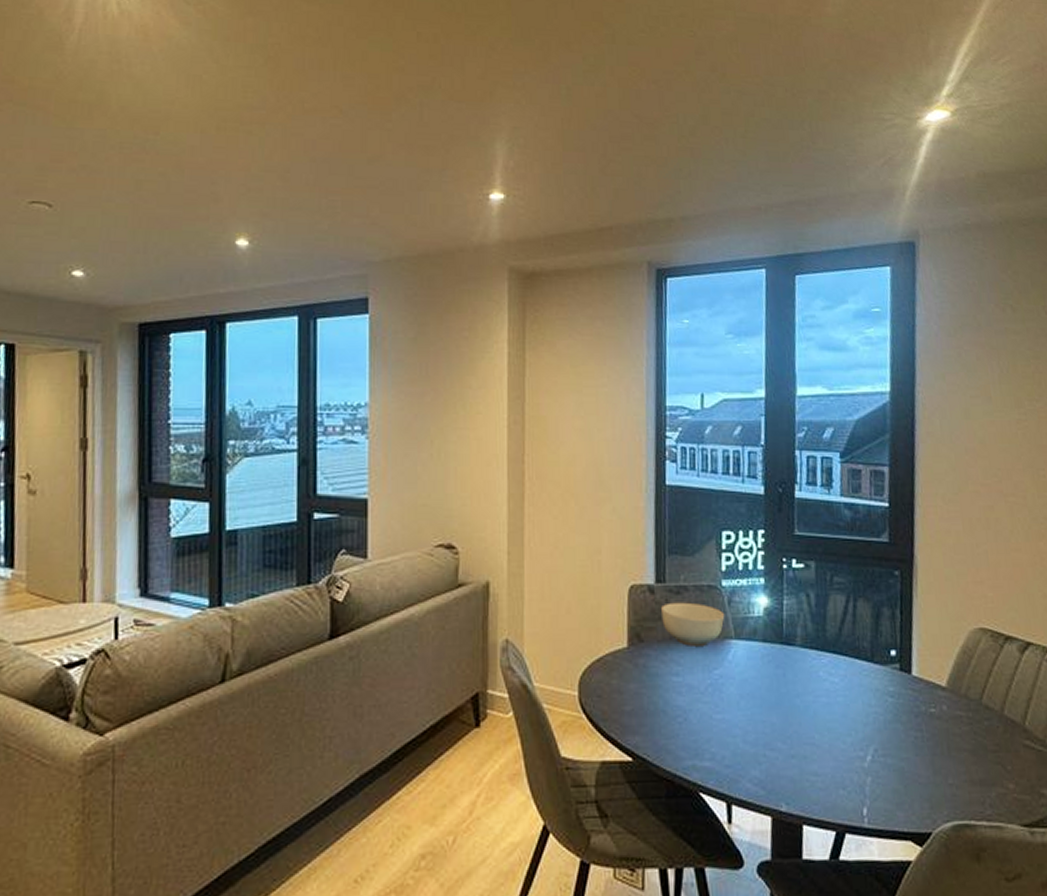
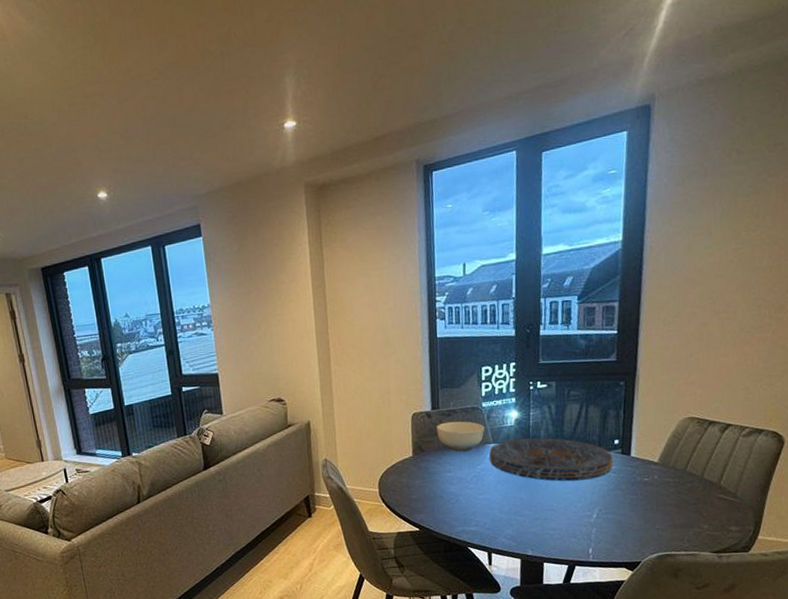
placemat: none [729,636,891,704] -> present [488,437,614,482]

